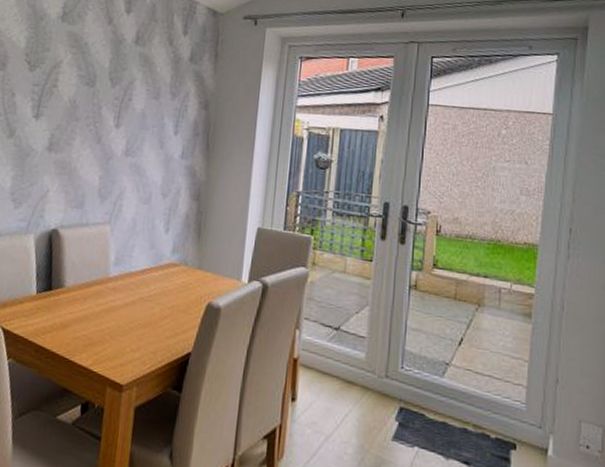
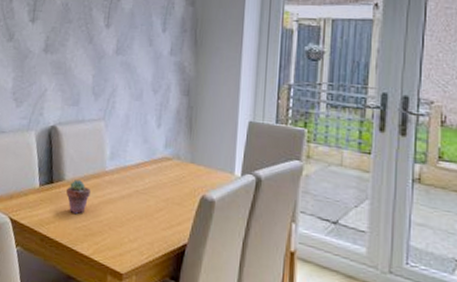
potted succulent: none [66,286,92,323] -> present [66,179,91,214]

